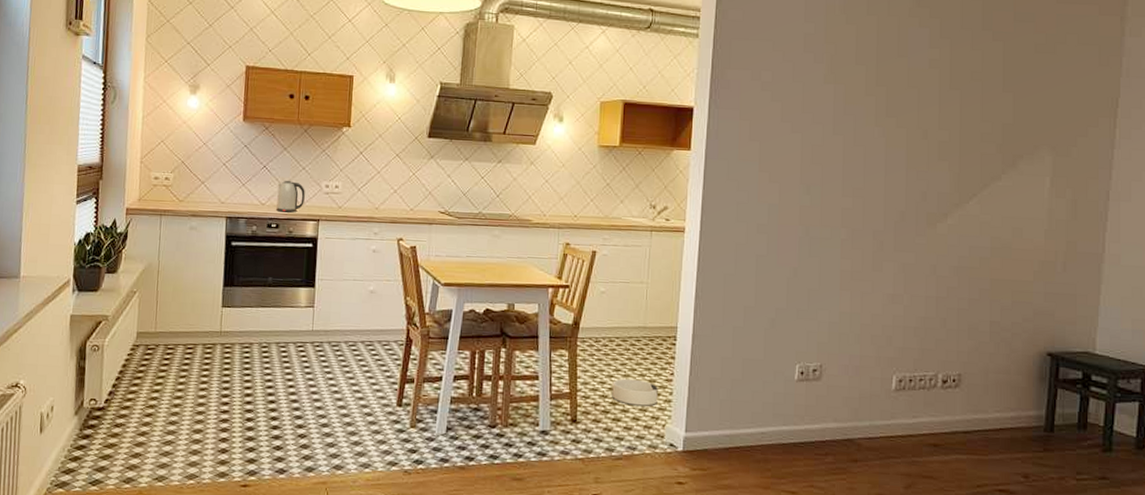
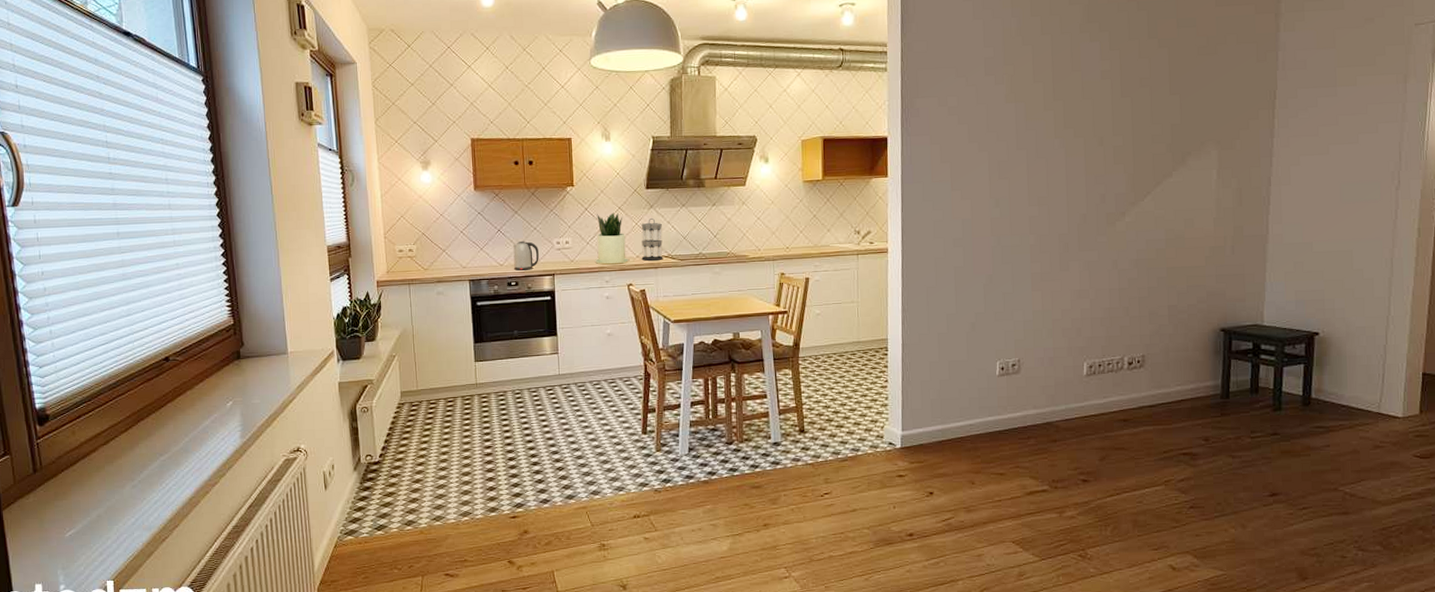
planter: none [364,159,401,217] -> present [594,212,629,266]
spice rack: none [415,169,441,216] -> present [641,217,663,261]
pet bowl: present [612,378,658,407] -> none [833,389,875,413]

